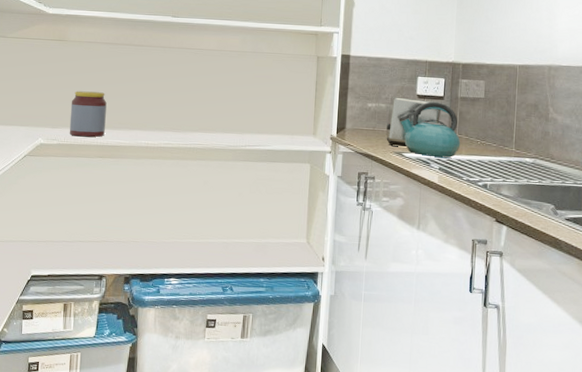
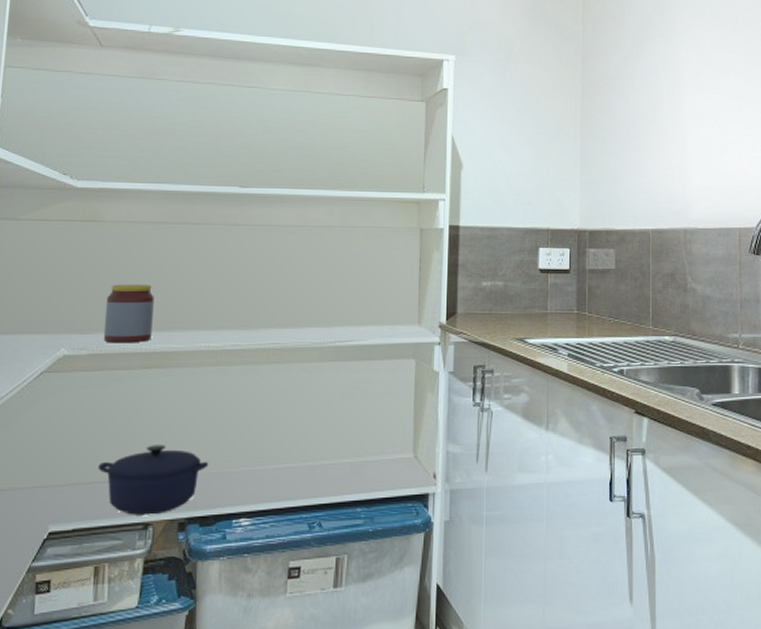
cooking pot: none [65,216,147,270] -> present [97,443,209,515]
toaster: present [385,97,441,148] -> none [504,273,567,332]
kettle: present [399,101,461,159] -> none [519,276,591,342]

